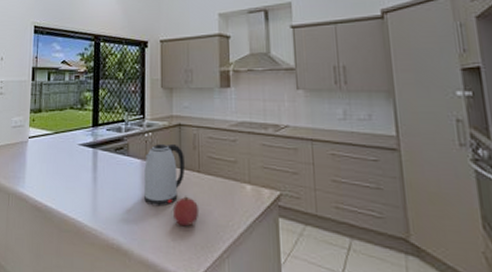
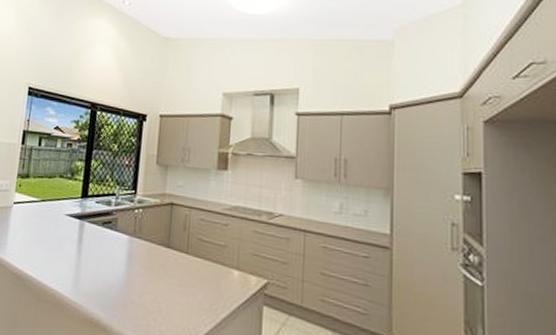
kettle: present [143,143,185,207] -> none [128,221,174,285]
fruit: present [172,196,200,227] -> none [156,276,184,307]

